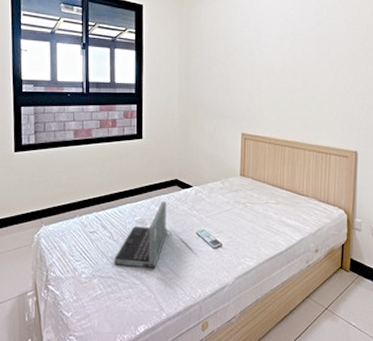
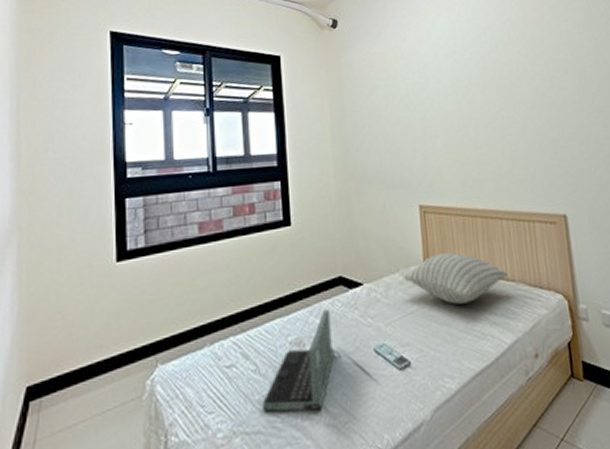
pillow: none [224,170,303,208] -> present [404,252,508,304]

